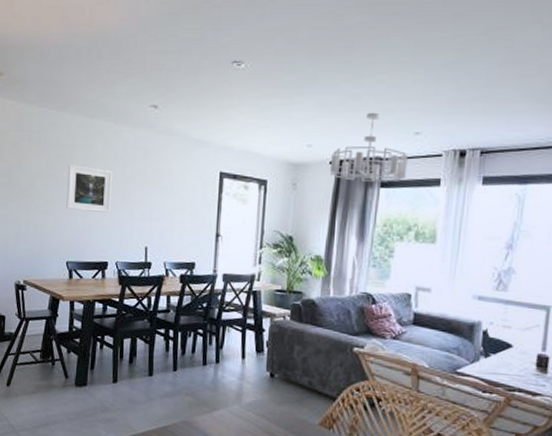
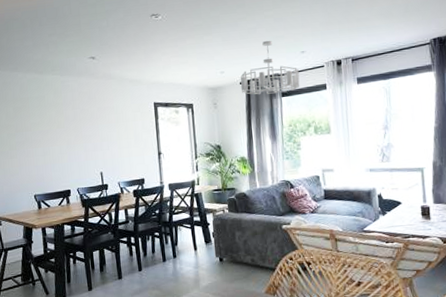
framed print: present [66,165,113,214] -> none [26,114,67,152]

